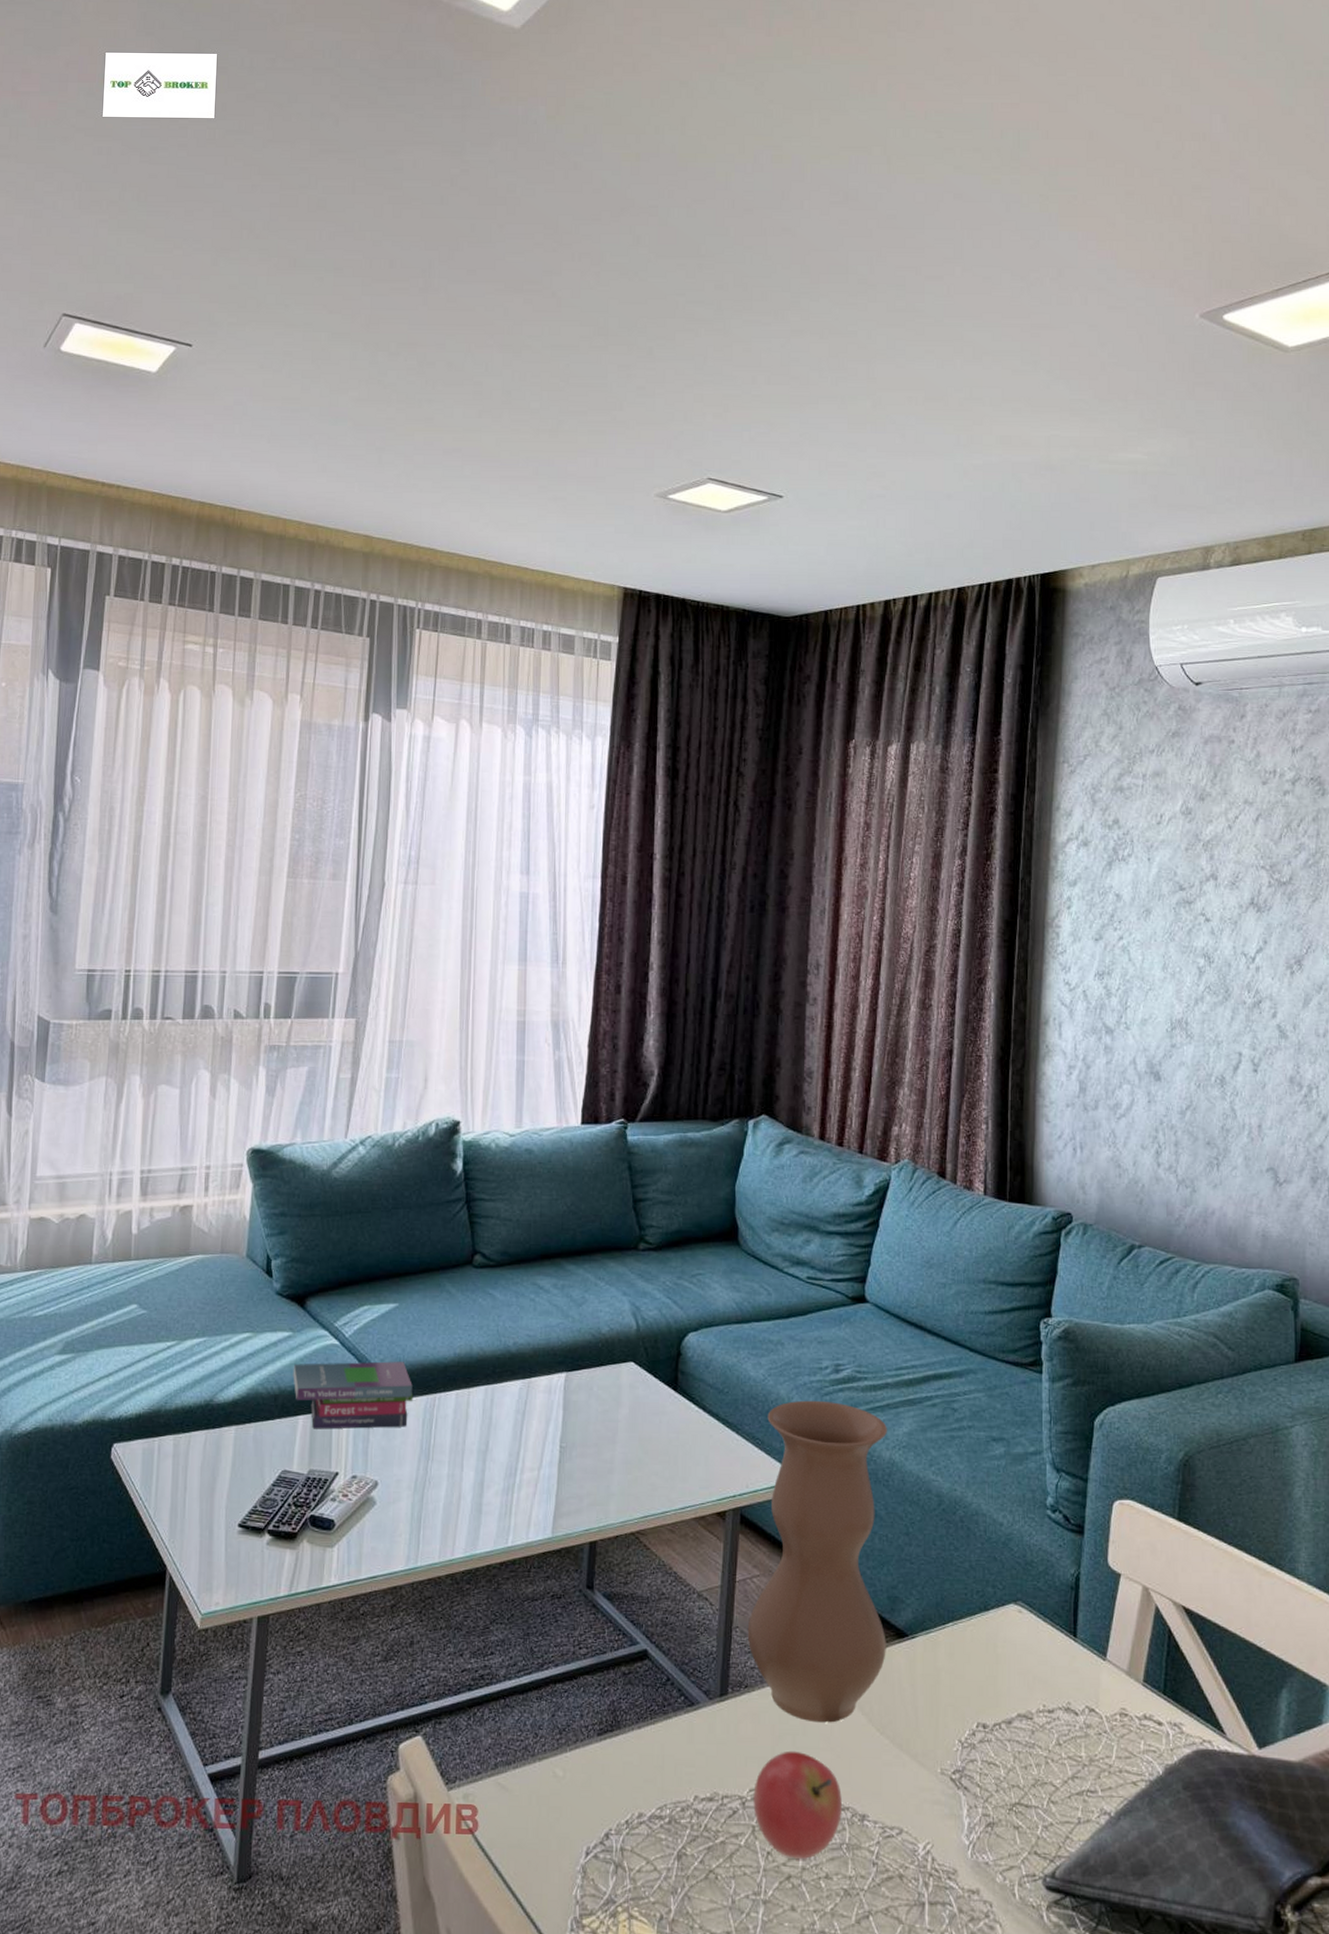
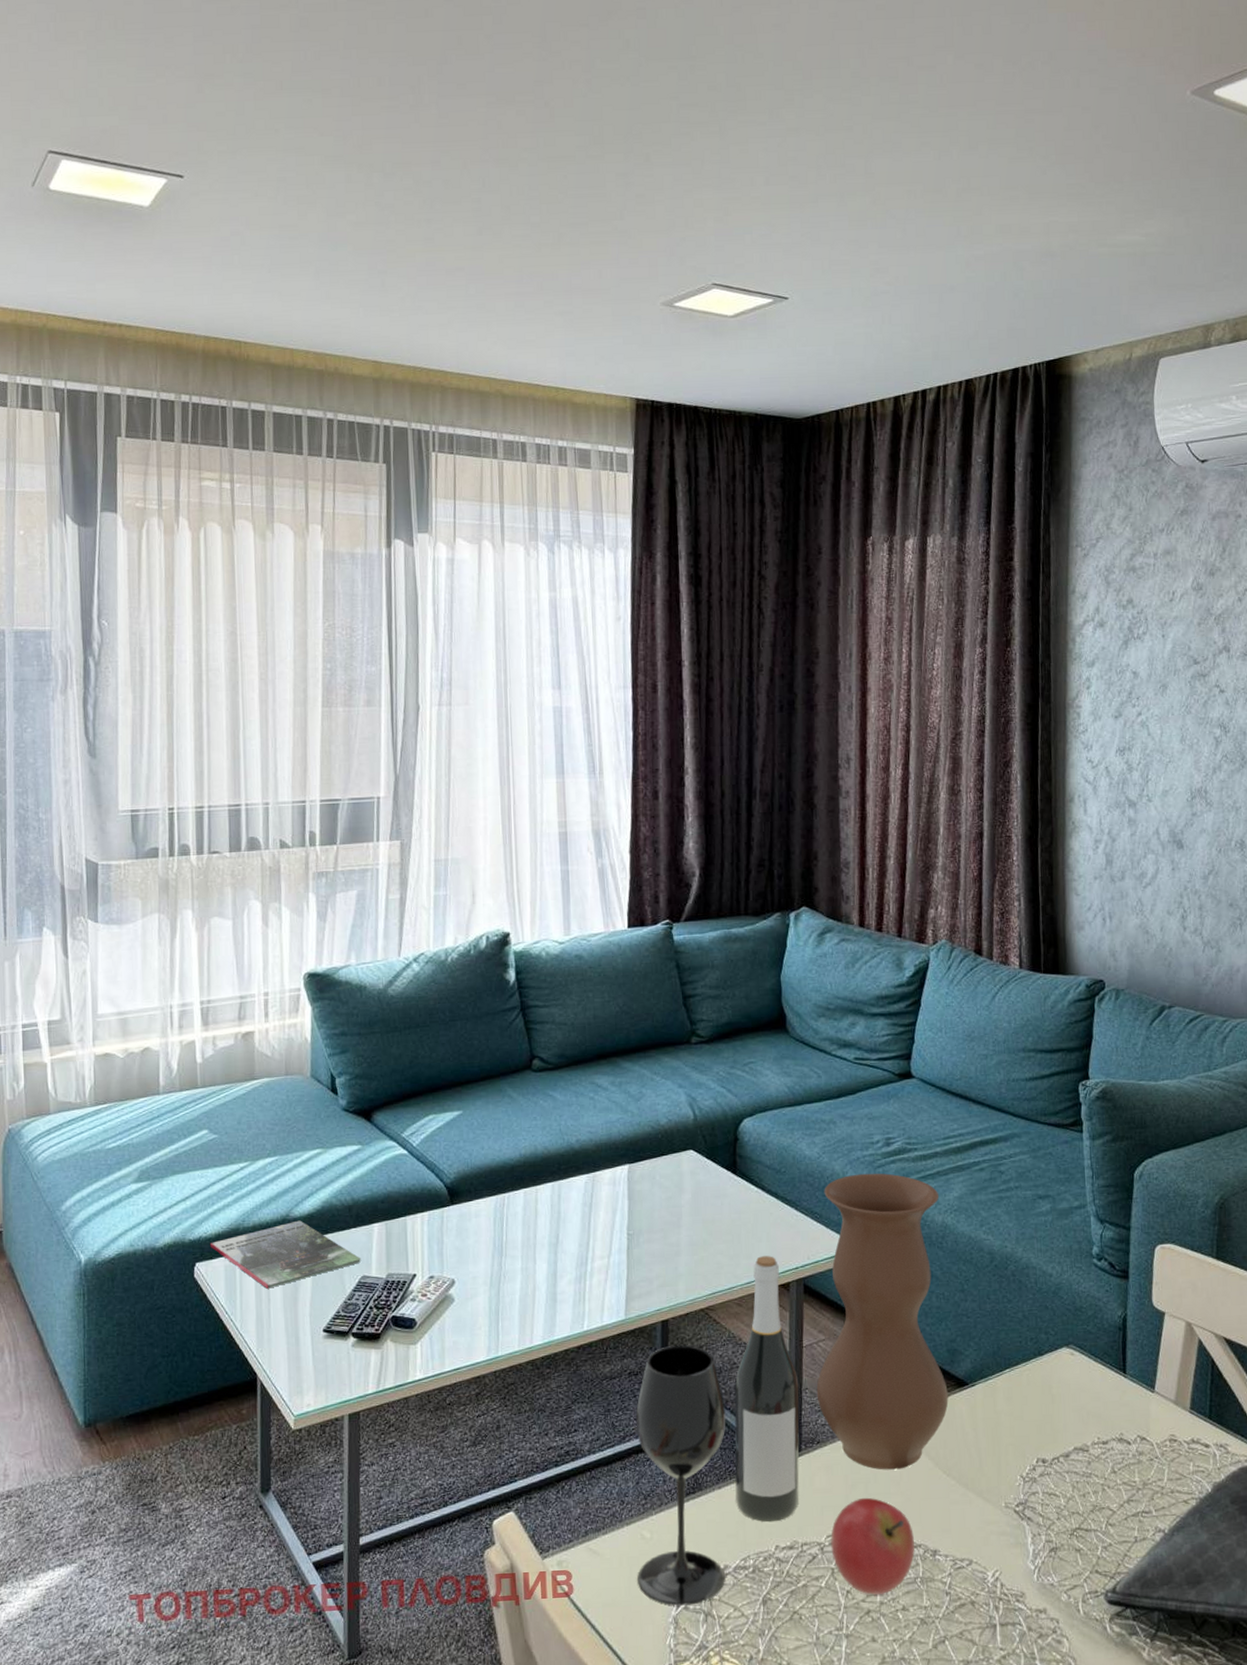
magazine: none [129,1406,284,1476] -> present [209,1220,362,1289]
books: present [293,1361,414,1429] -> none [364,1166,483,1235]
wineglass: none [546,1570,651,1854] -> present [635,1345,726,1606]
wine bottle: none [654,1481,729,1770] -> present [734,1256,800,1523]

